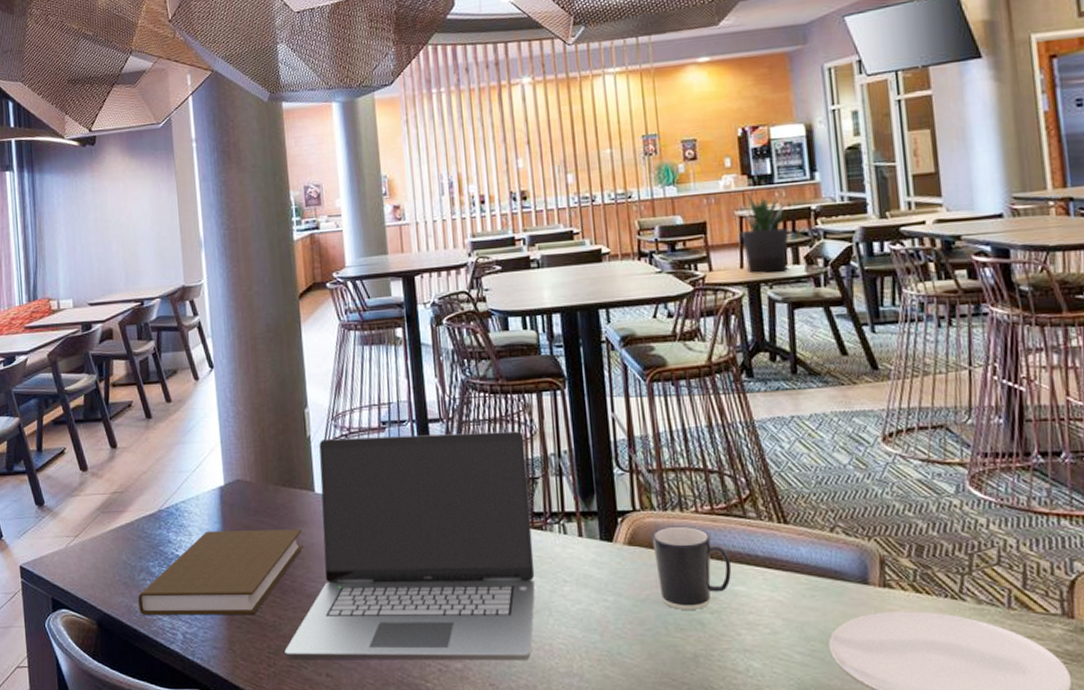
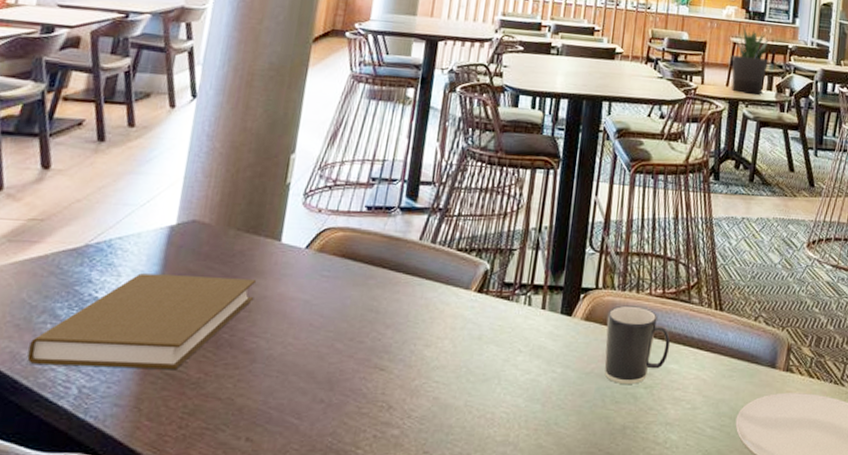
laptop: present [284,431,536,661] -> none [202,188,511,429]

